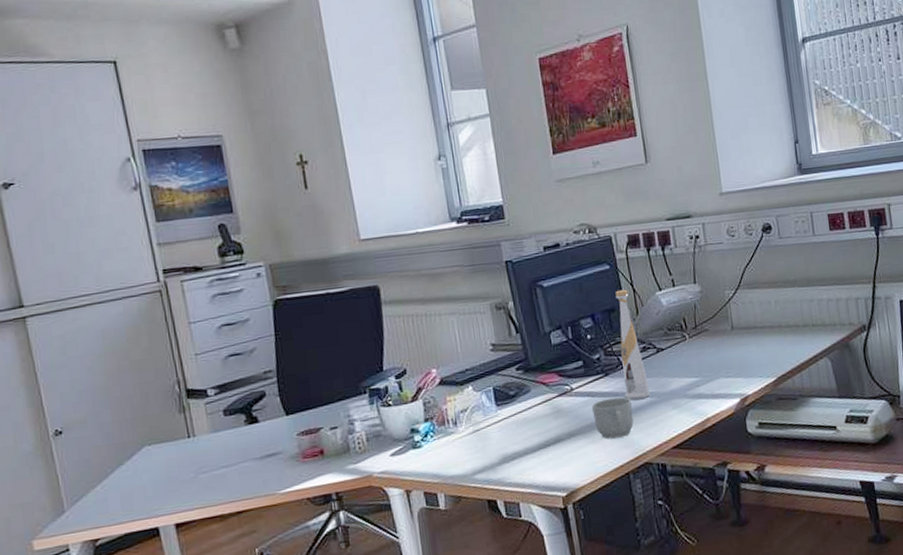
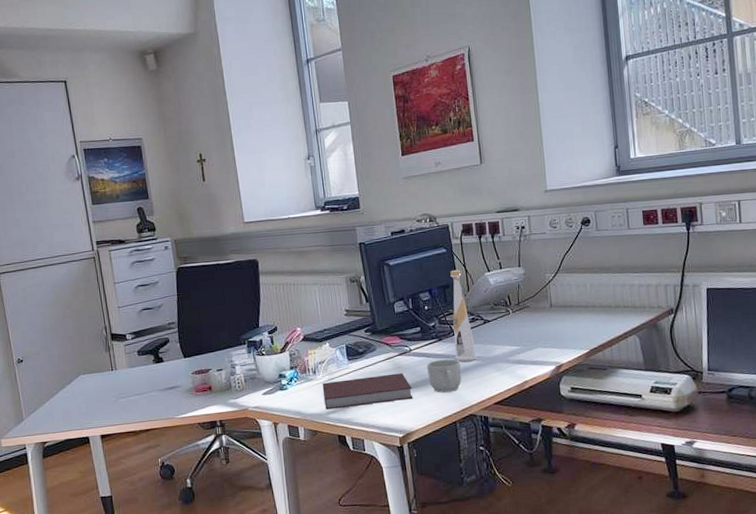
notebook: none [465,418,577,469] -> present [322,373,413,410]

